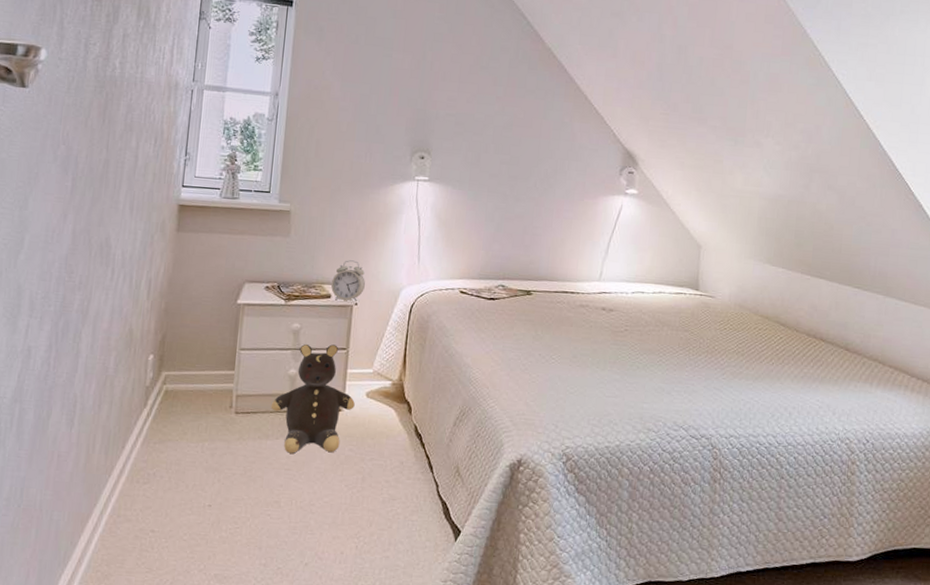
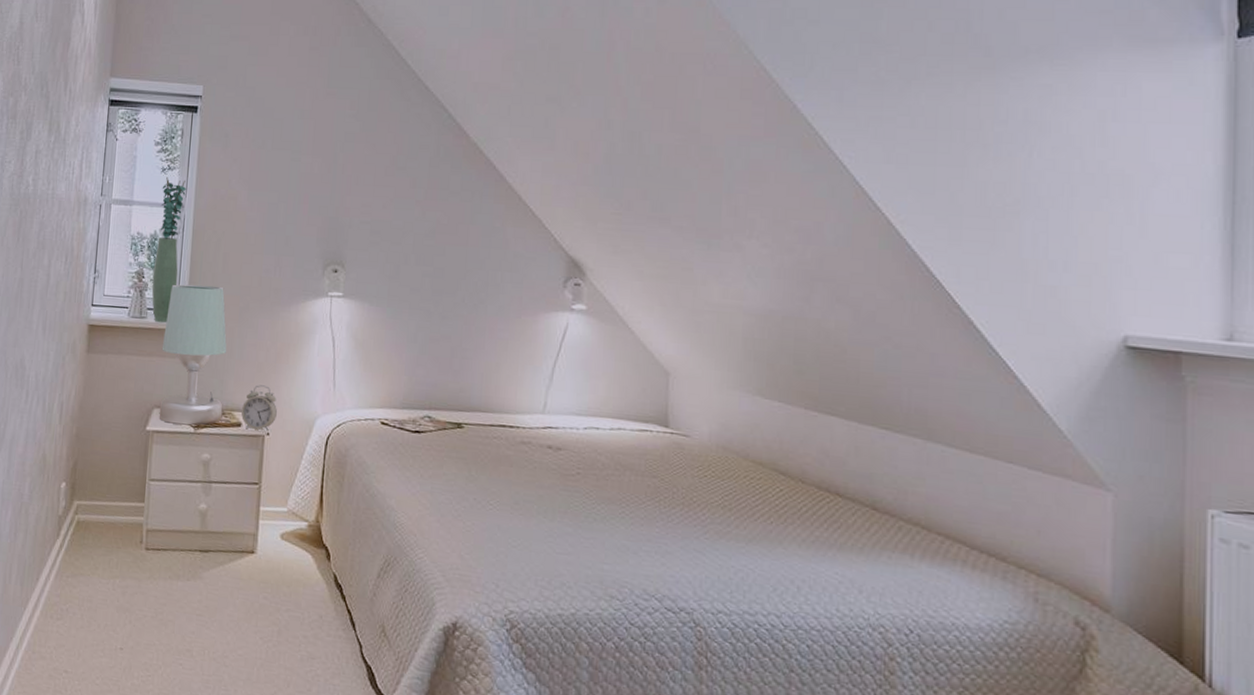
vase: none [244,65,280,204] -> present [151,176,186,324]
table lamp: none [250,167,319,299] -> present [159,284,227,426]
teddy bear: present [271,344,355,454] -> none [181,477,269,600]

